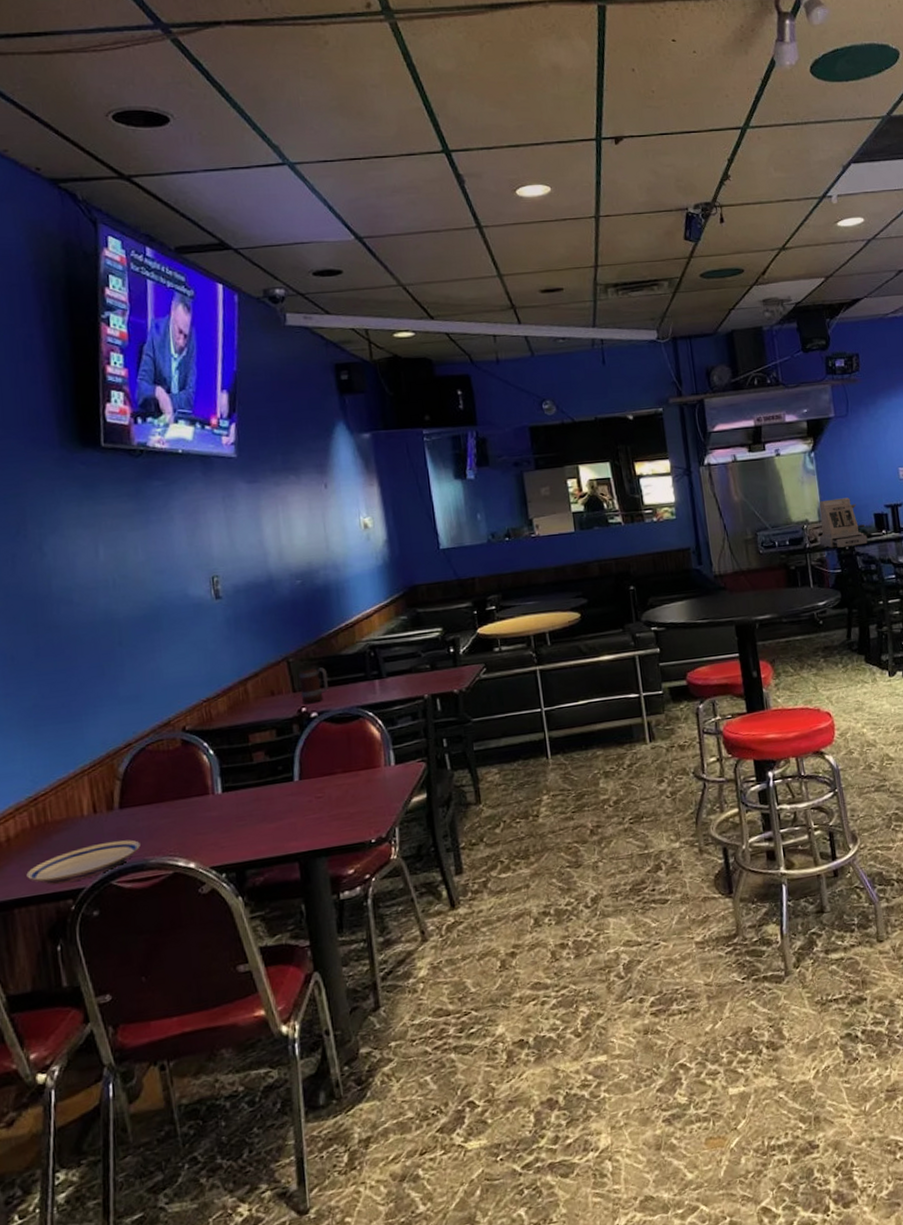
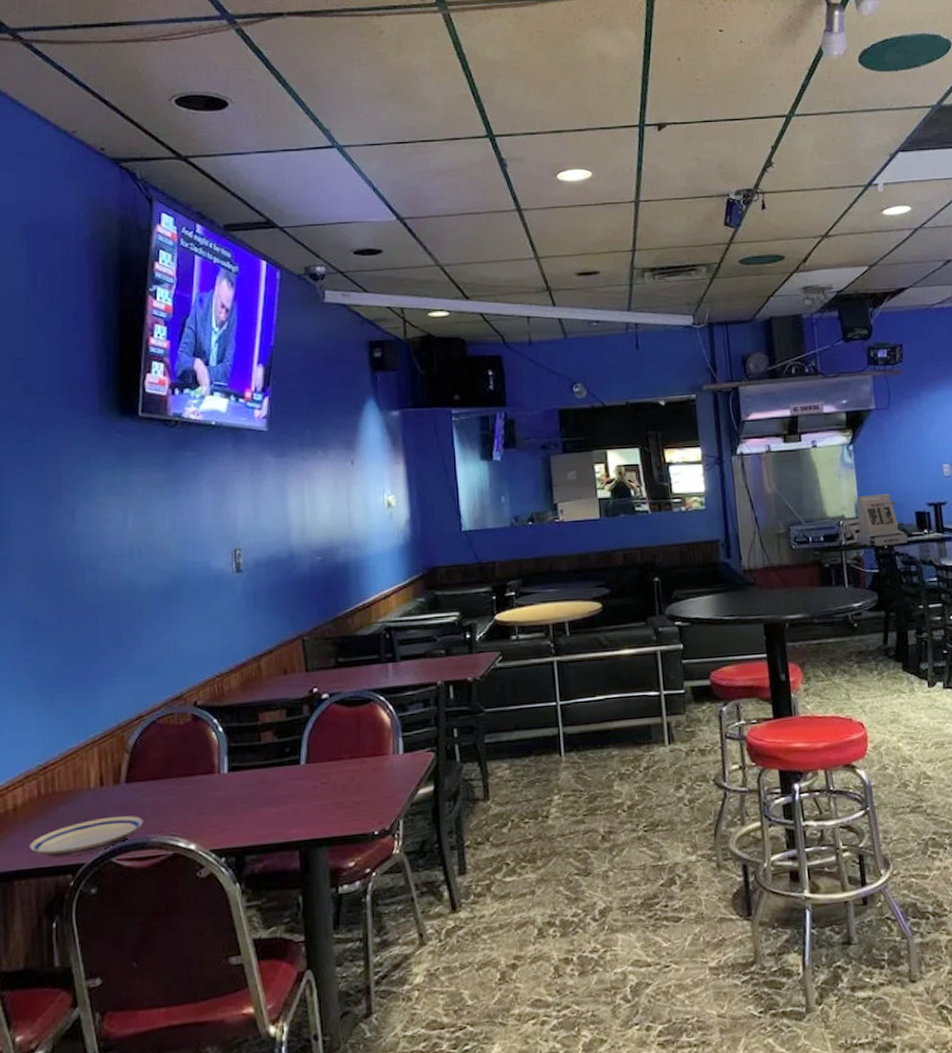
beer mug: present [298,667,328,705] -> none [312,647,341,685]

